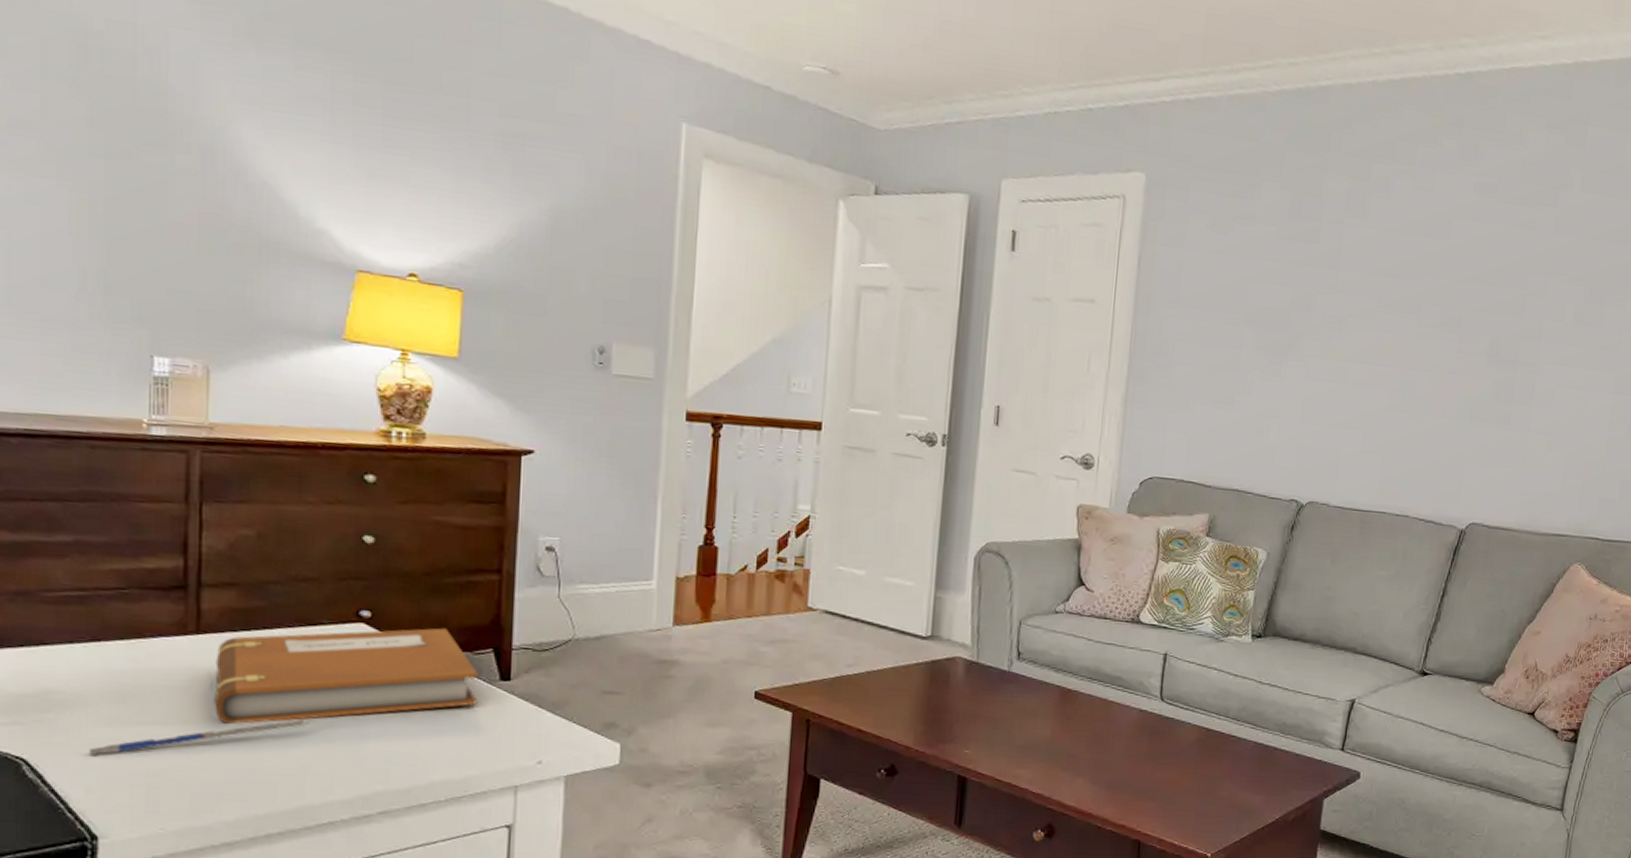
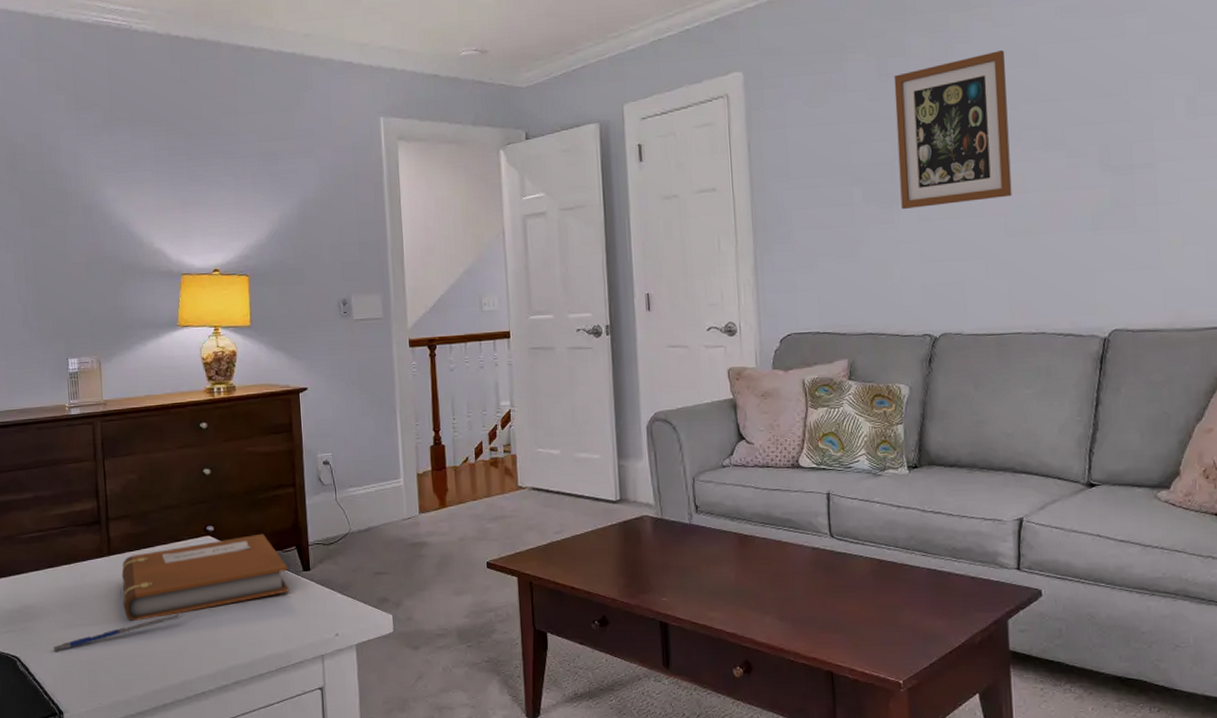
wall art: none [1290,214,1420,371] -> present [893,49,1012,210]

